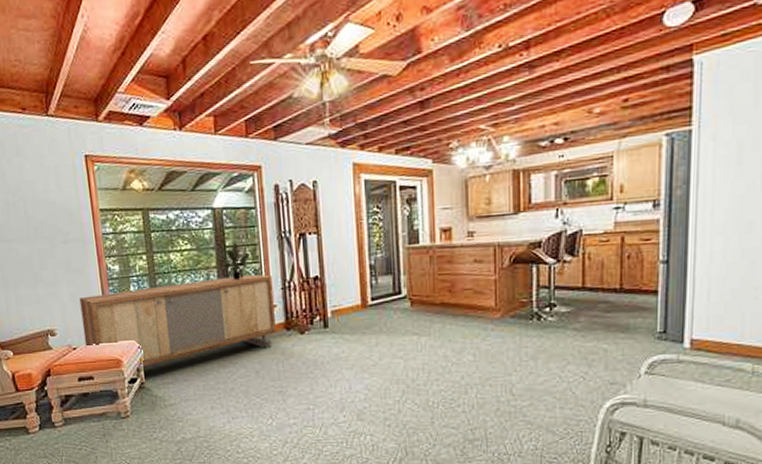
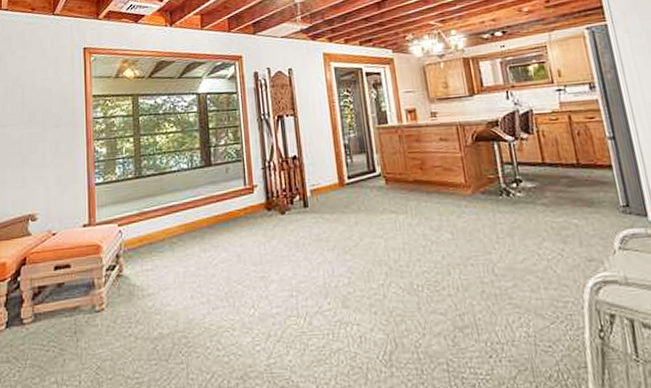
sideboard: present [79,274,276,368] -> none [64,154,257,253]
potted plant: present [222,242,250,281] -> none [205,124,232,161]

